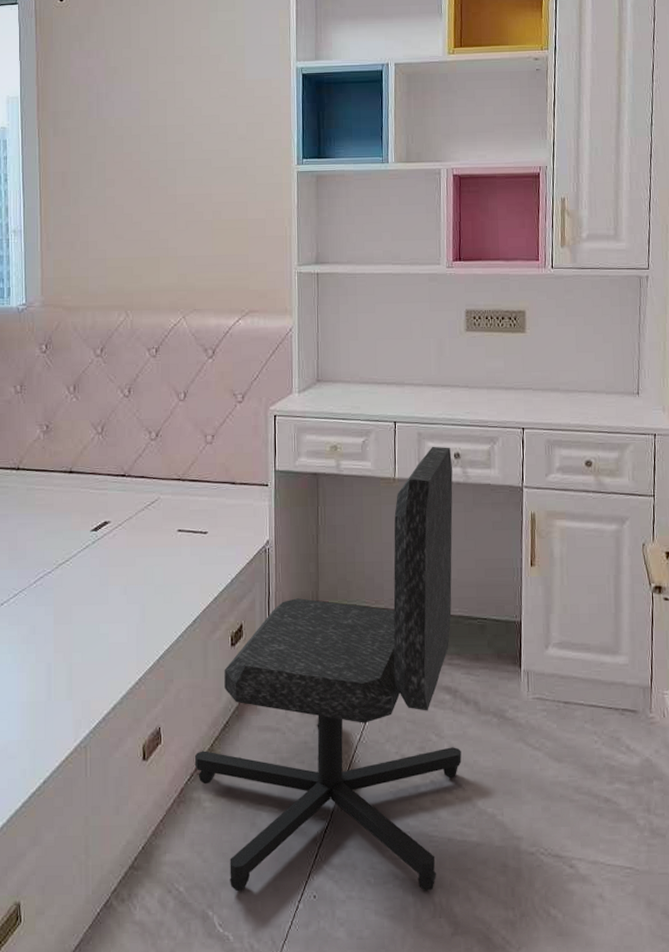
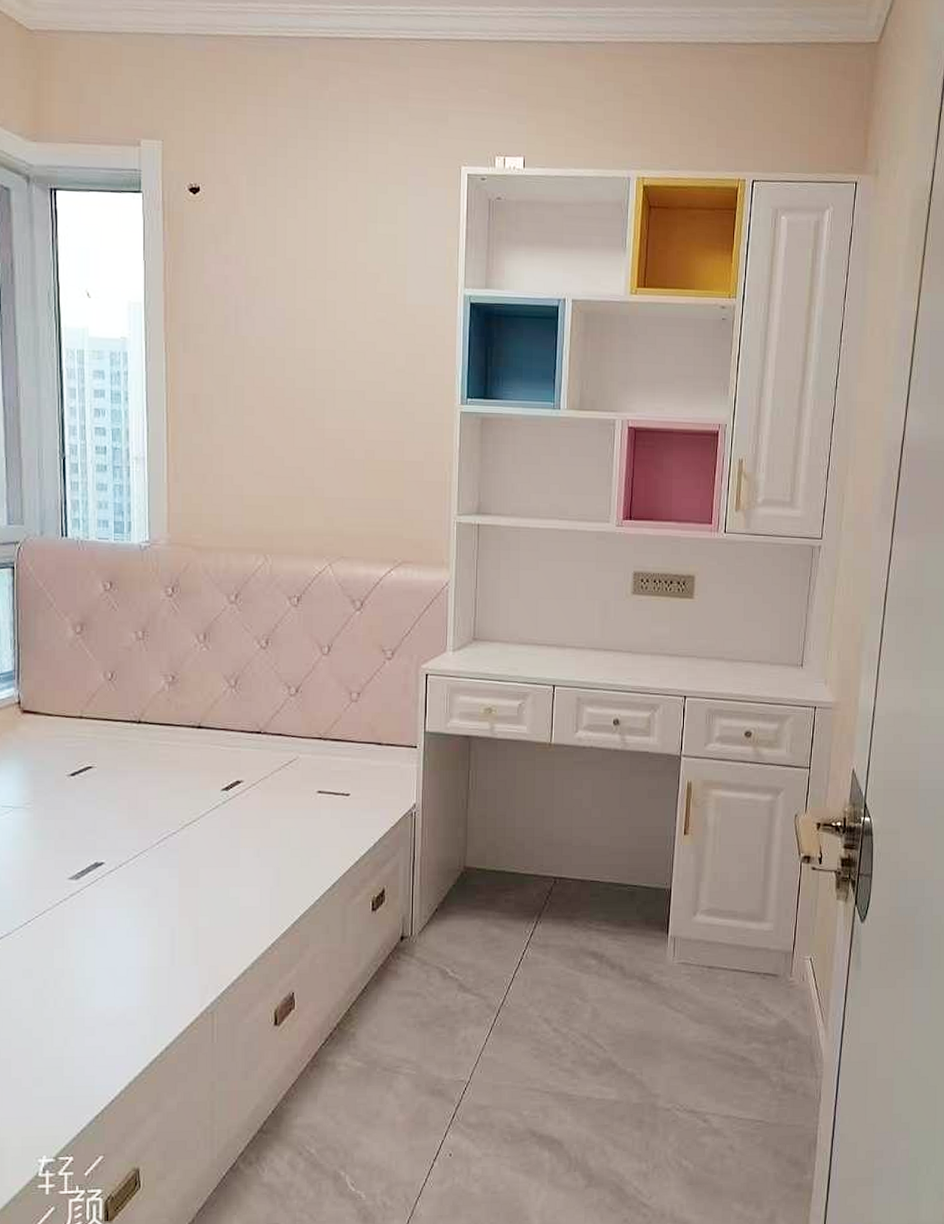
chair: present [194,446,462,892] -> none [329,711,611,1152]

